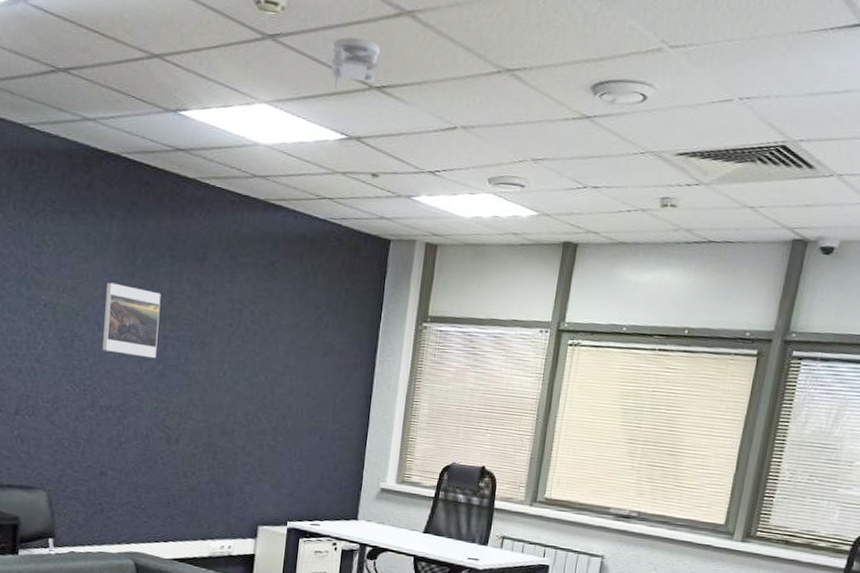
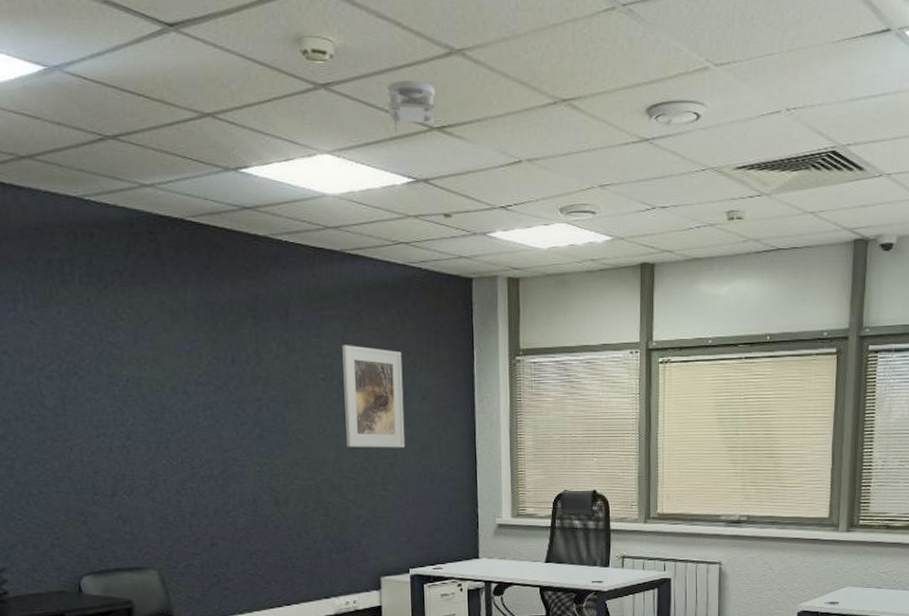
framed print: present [102,282,161,359] -> none [189,350,252,422]
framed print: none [244,293,310,401] -> present [342,345,406,448]

